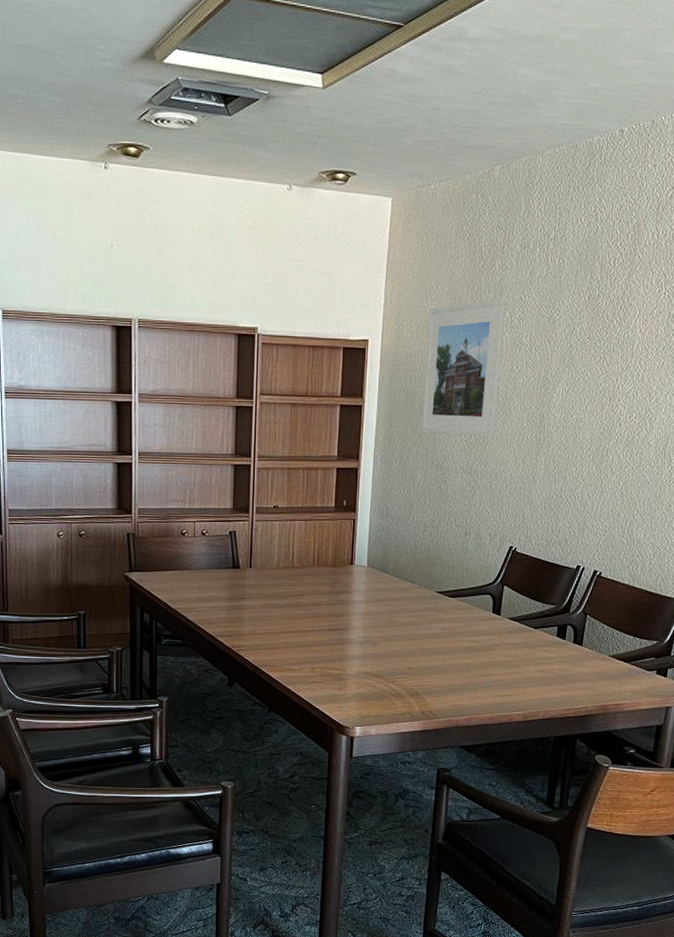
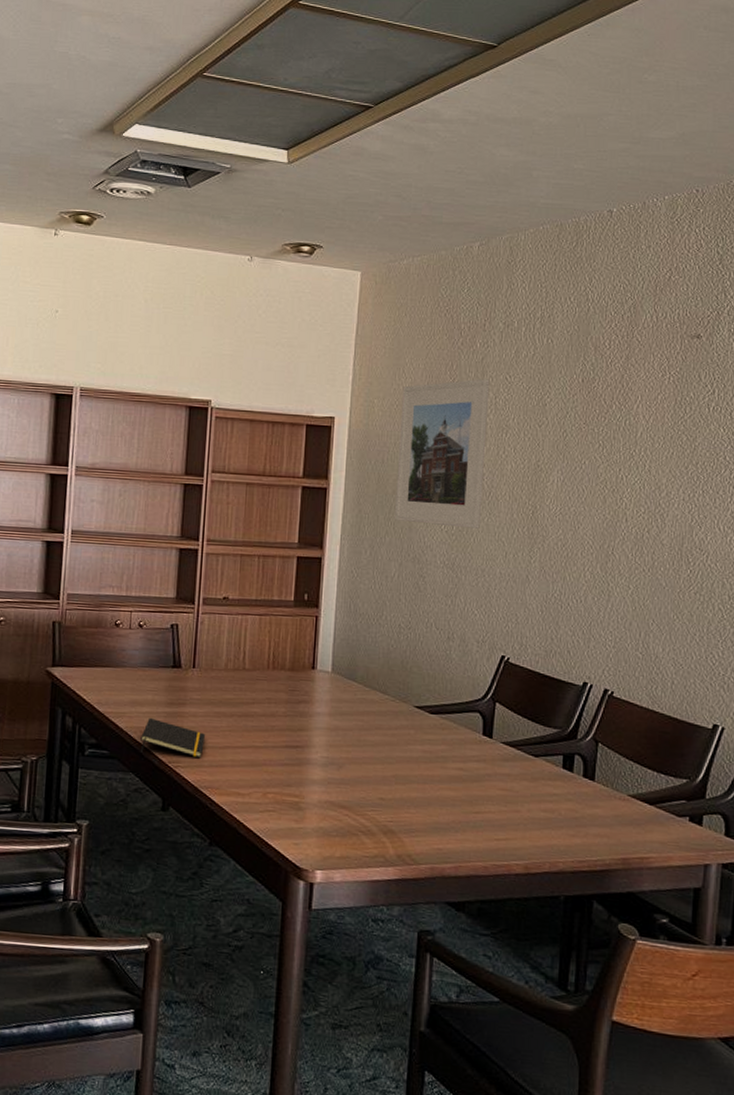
notepad: none [208,611,262,642] -> present [141,717,205,757]

